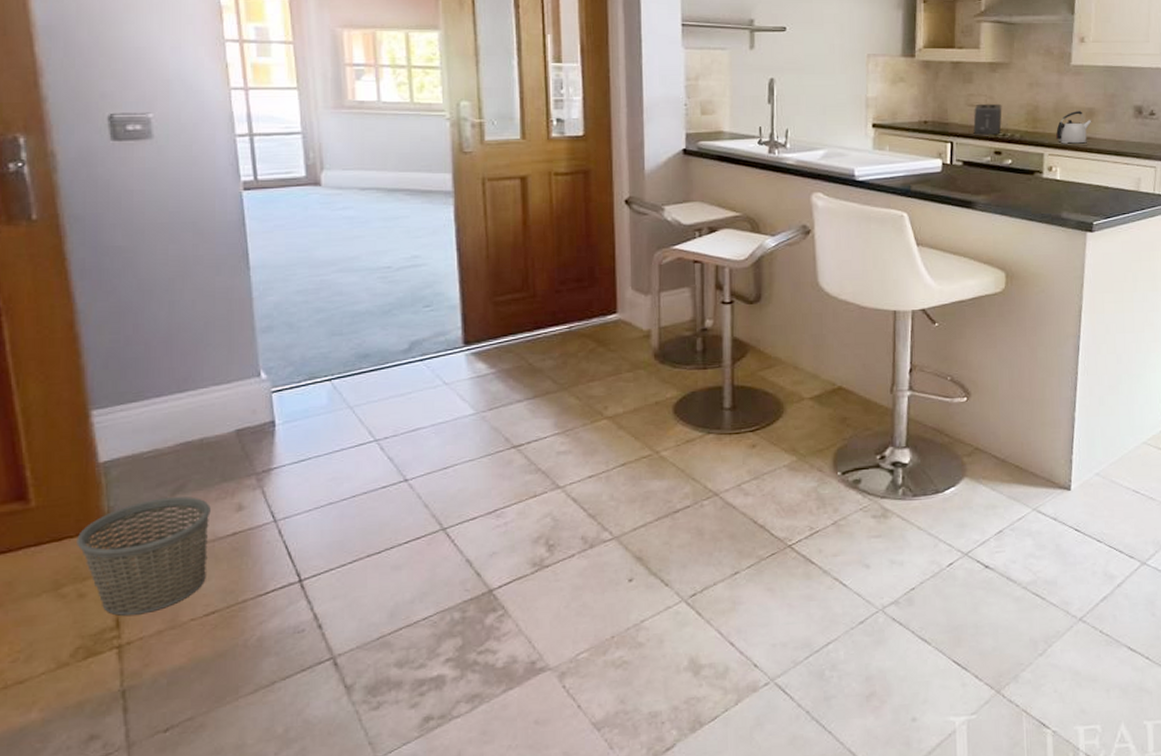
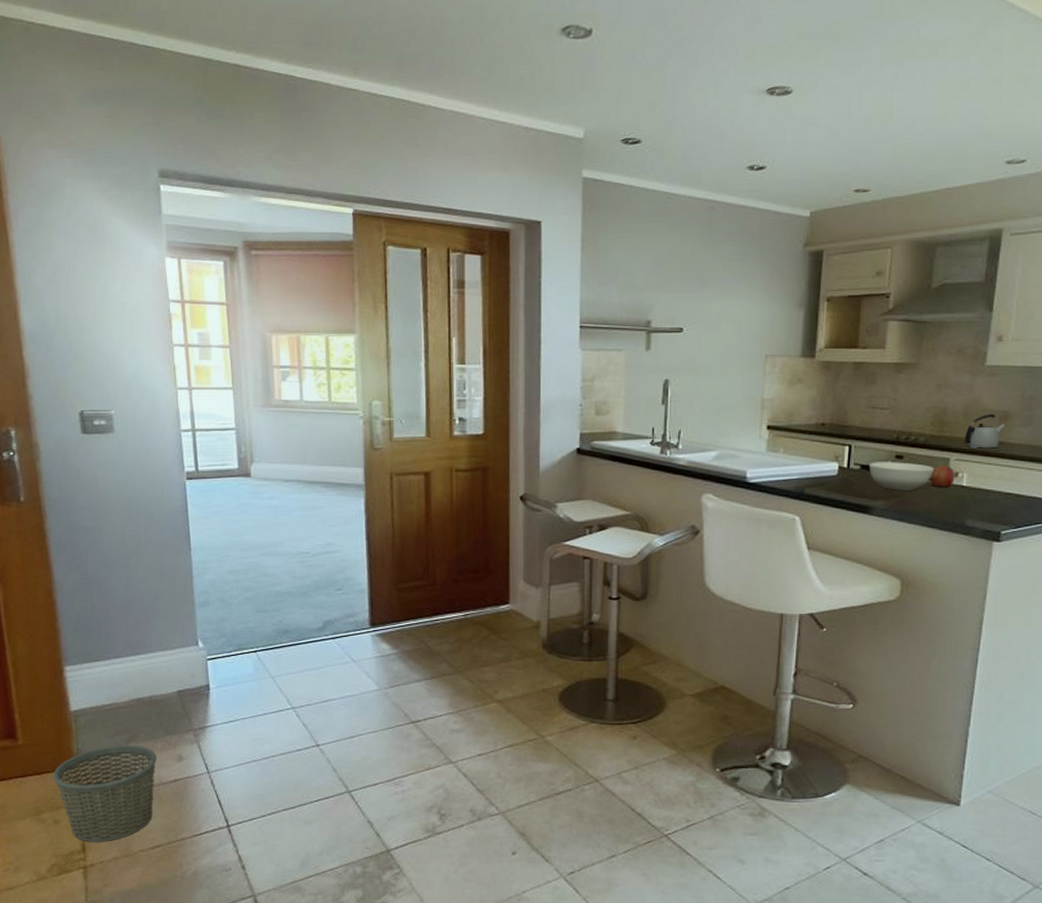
bowl: none [970,157,1031,186] -> present [868,462,934,491]
toaster: present [973,103,1002,135] -> none [874,405,907,438]
fruit: none [1027,161,1049,182] -> present [930,466,955,488]

